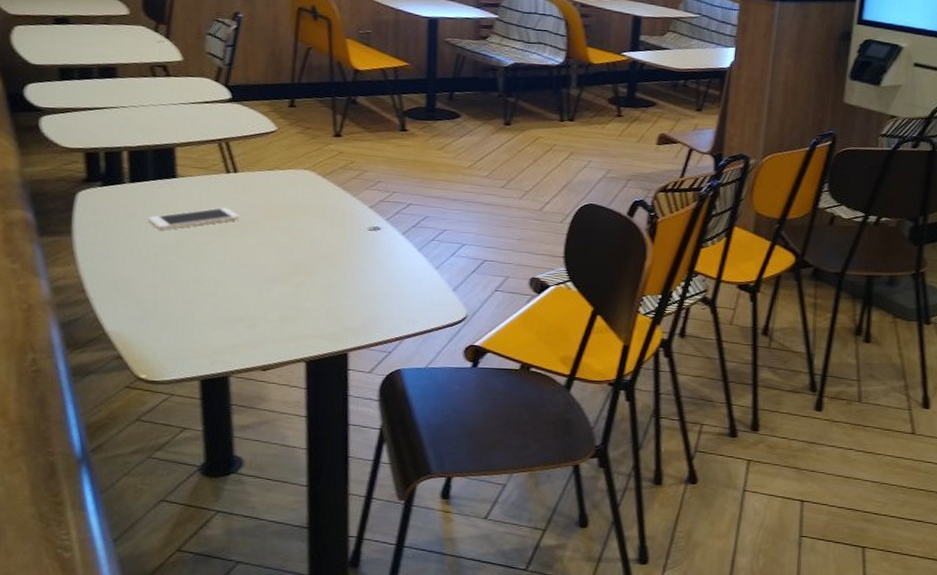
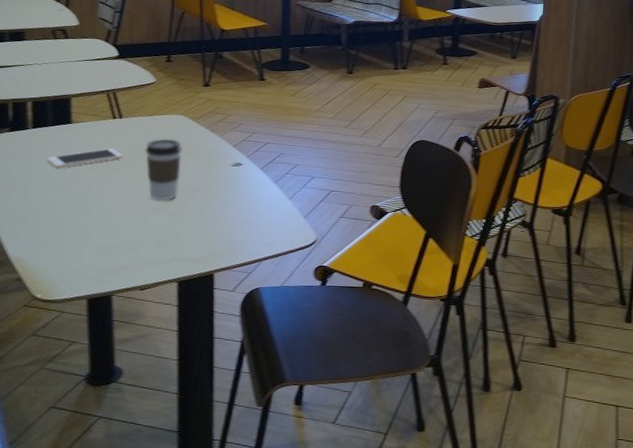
coffee cup: none [265,197,309,270] -> present [145,138,182,201]

